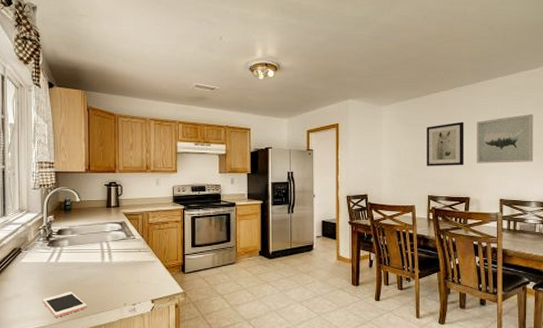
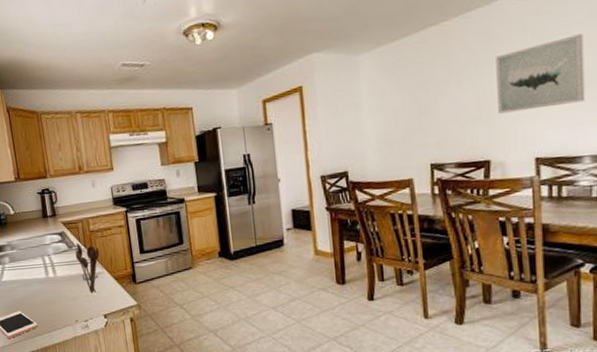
utensil holder: none [132,233,154,280] -> present [75,243,99,294]
wall art: present [427,121,465,166] -> none [423,59,481,126]

